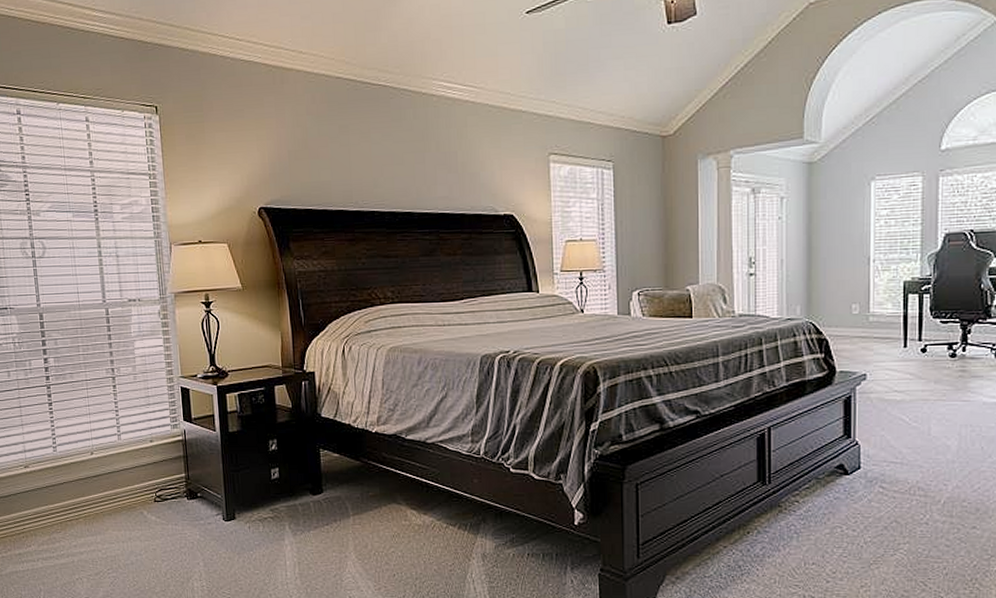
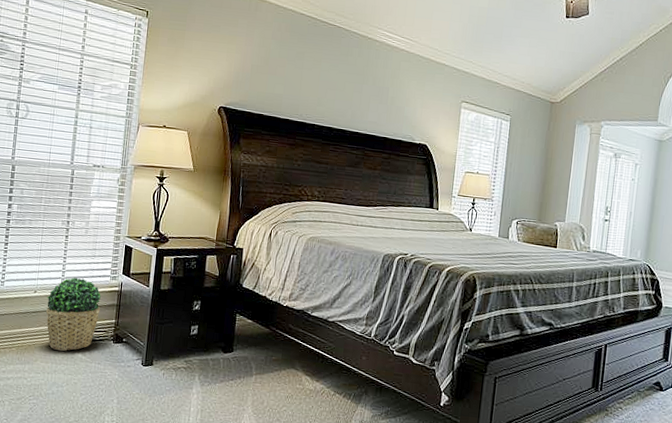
potted plant: none [106,432,167,516] -> present [45,277,101,352]

